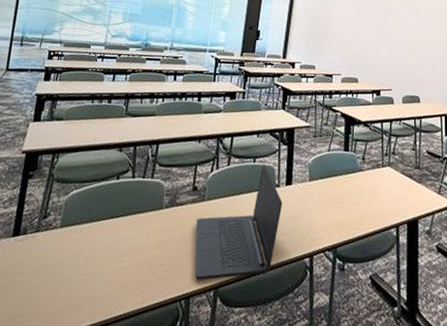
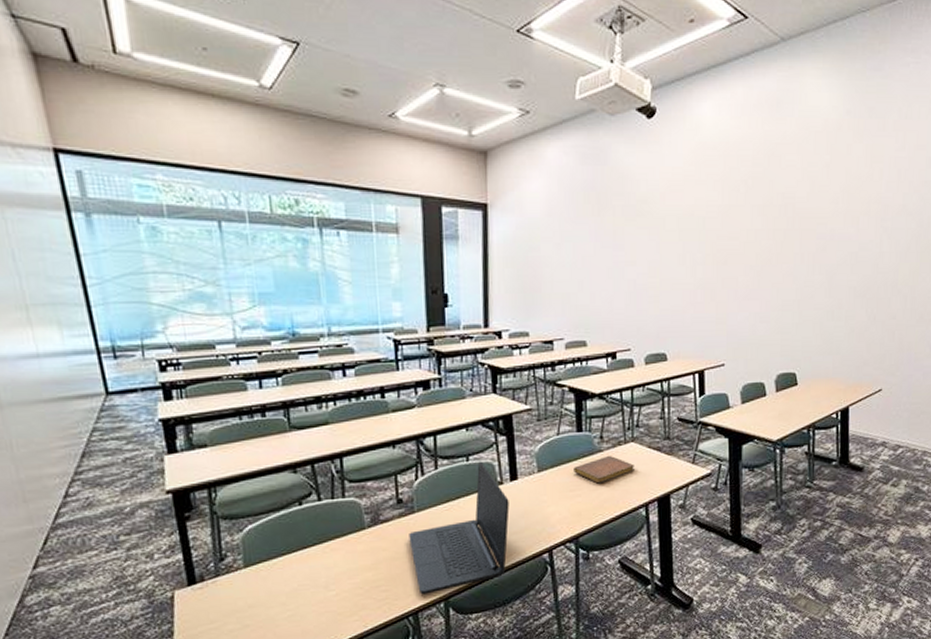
notebook: none [338,175,389,200] -> present [574,455,634,484]

